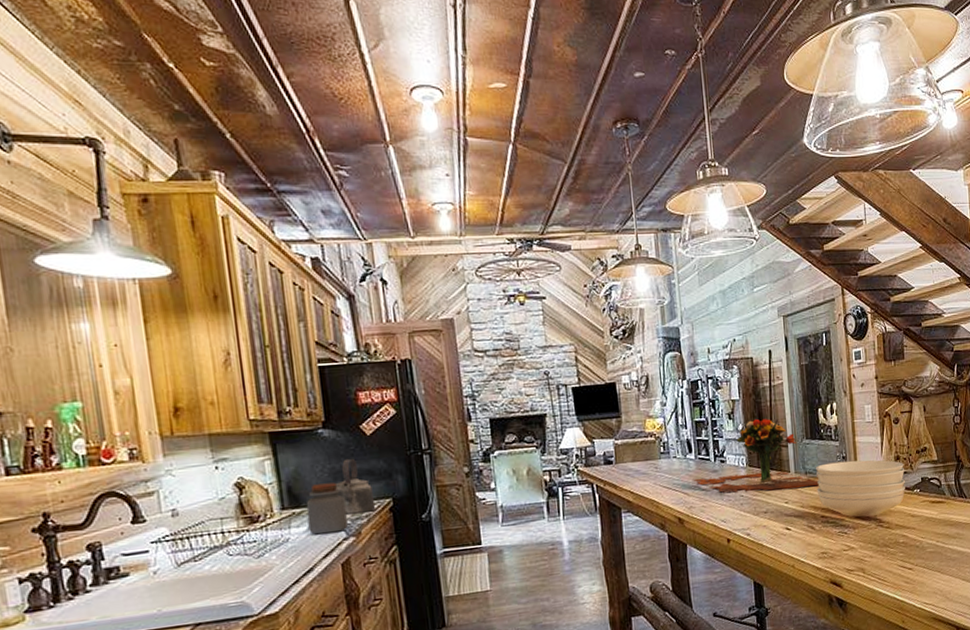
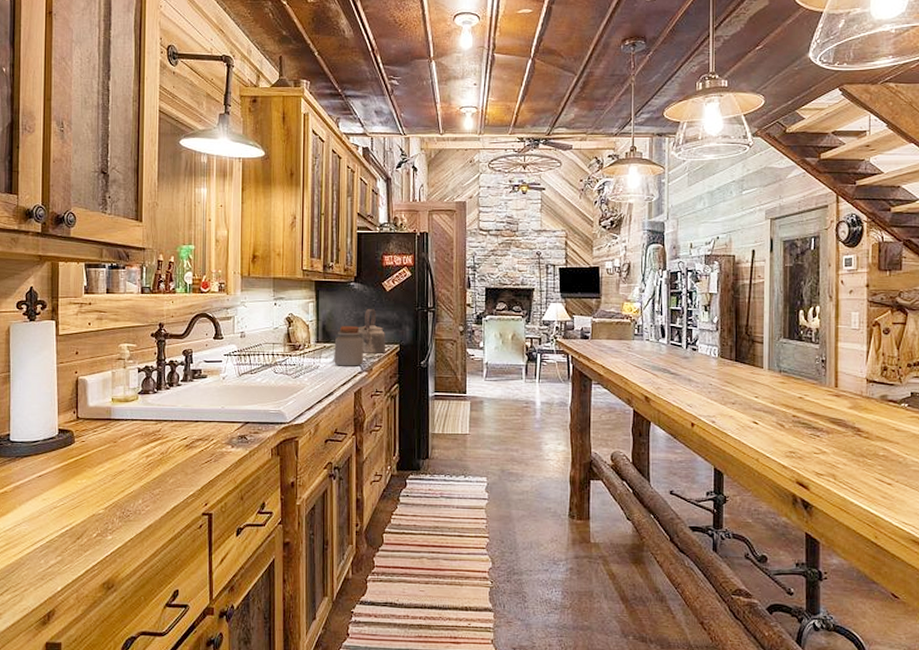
flower arrangement: present [691,418,819,493] -> none [662,313,793,385]
bowl: present [815,460,906,517] -> none [790,364,893,423]

